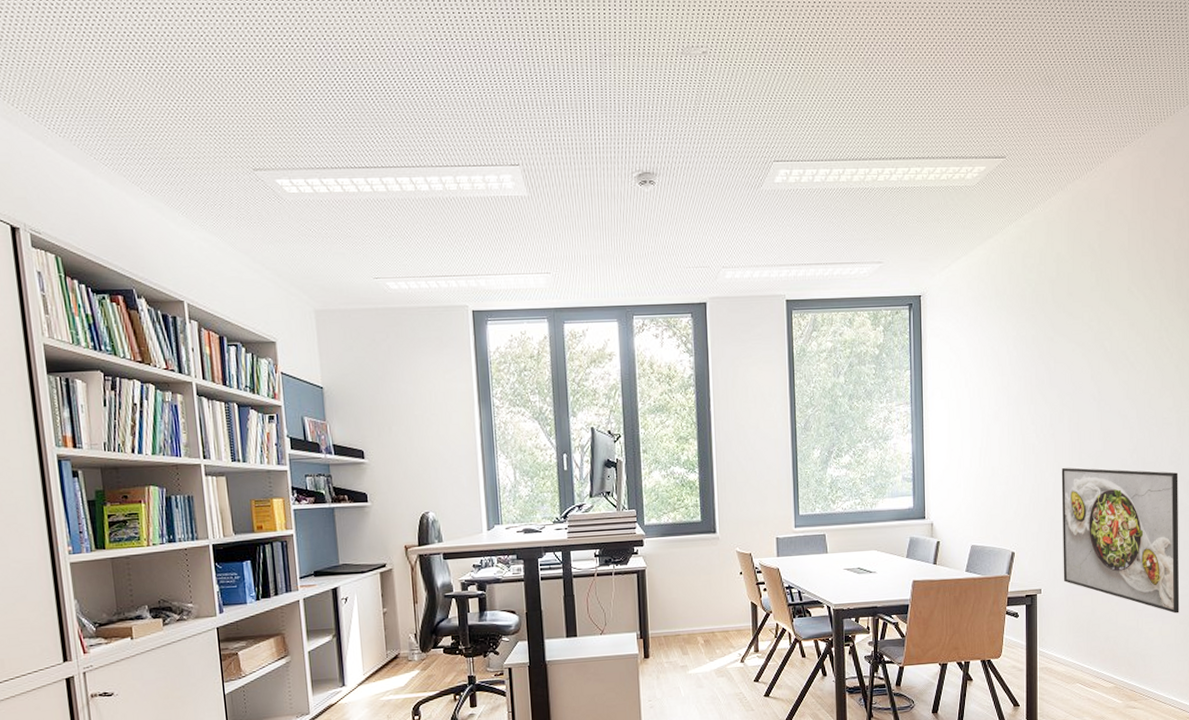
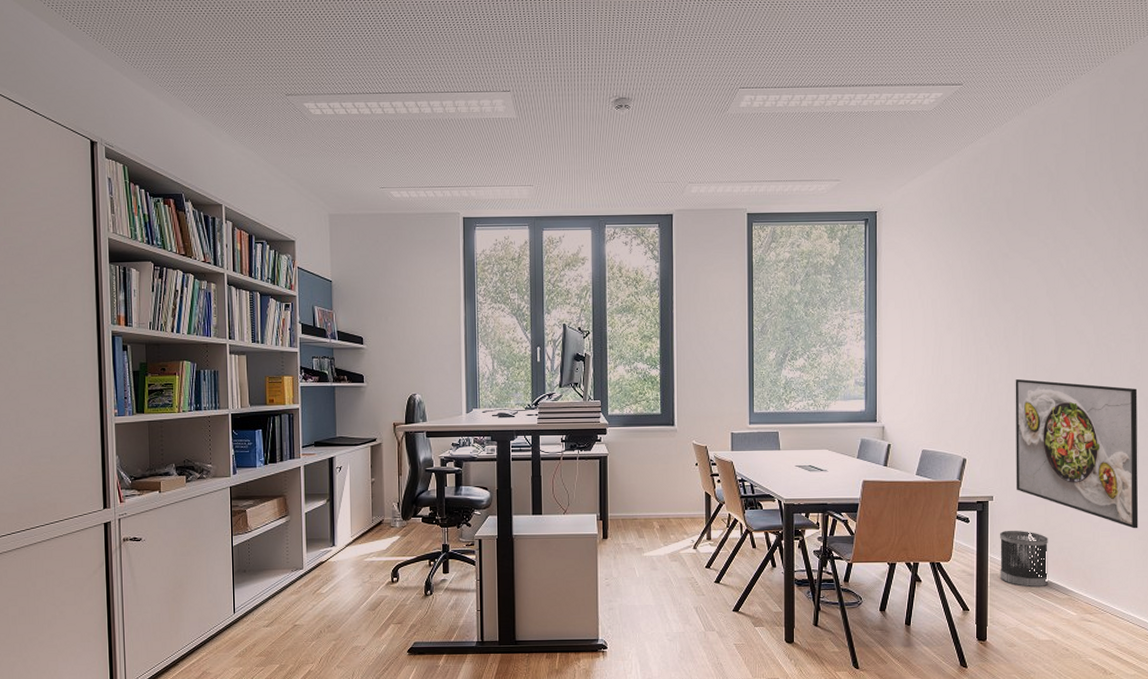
wastebasket: none [1049,622,1096,679] -> present [1000,531,1049,588]

